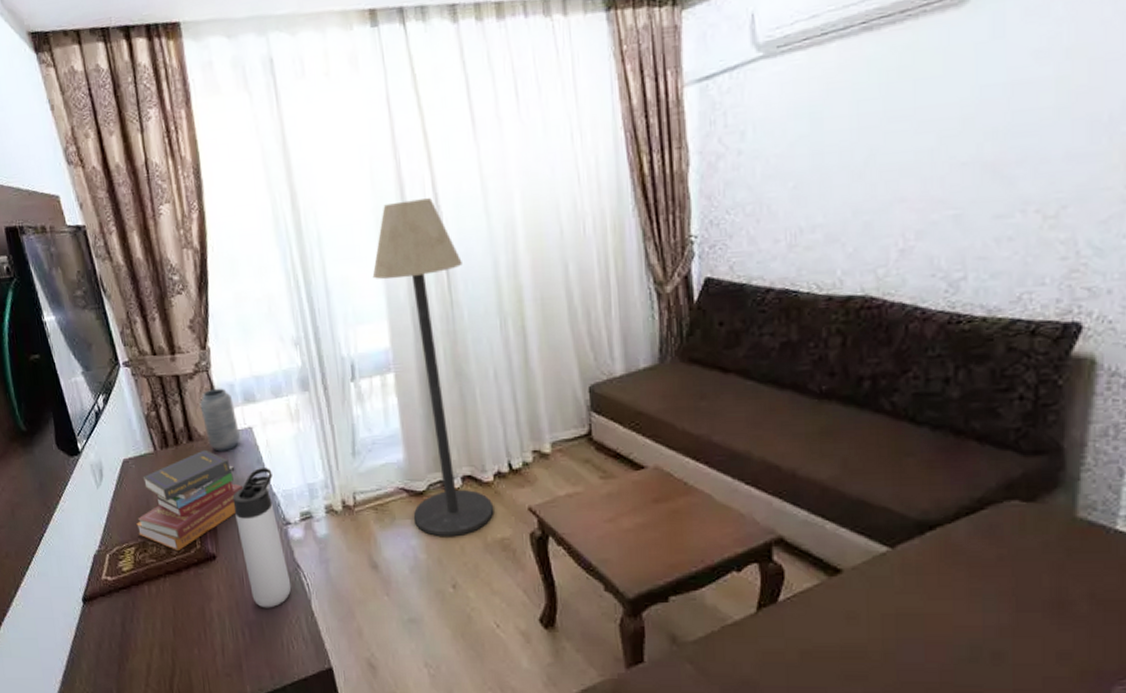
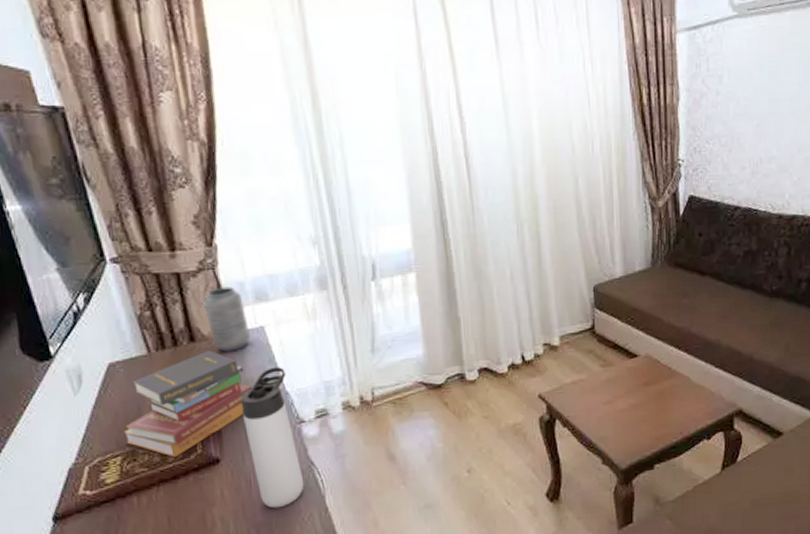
floor lamp: present [372,198,494,537] -> none [395,109,508,426]

